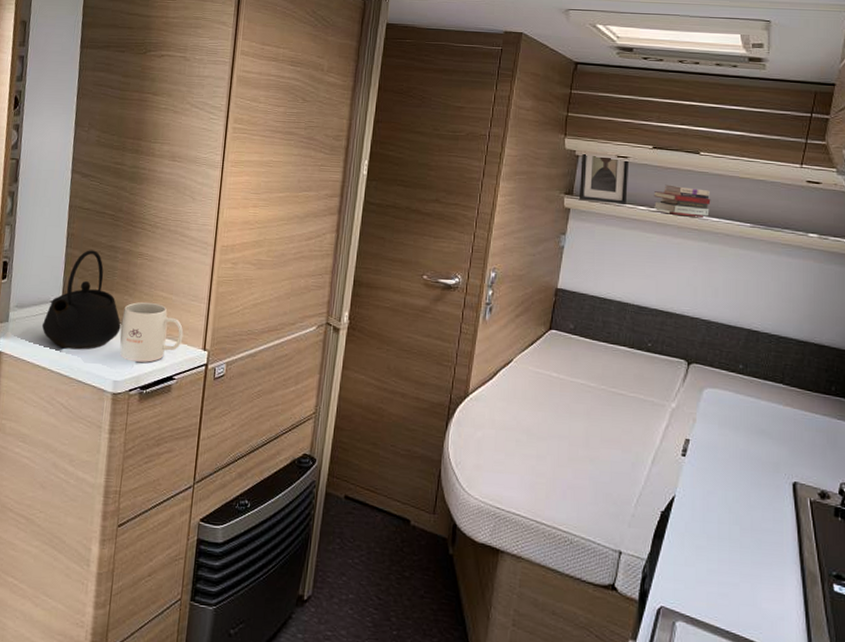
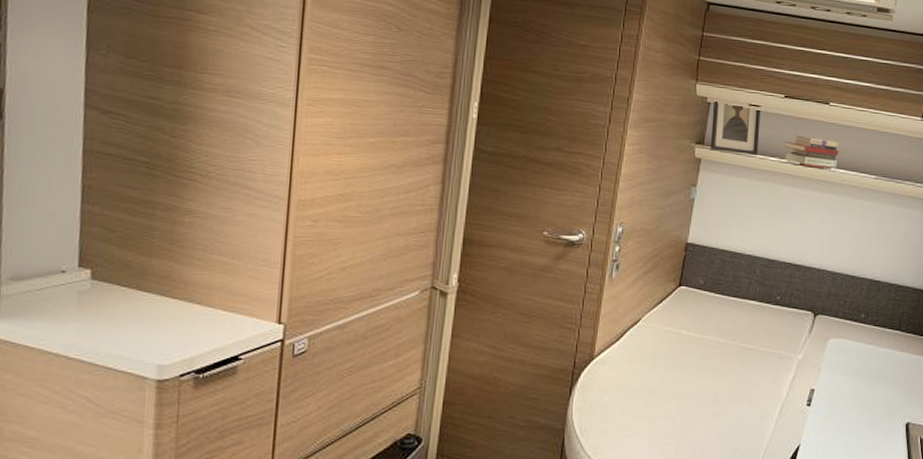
kettle: present [42,250,121,350] -> none [51,206,165,330]
mug: present [119,302,184,363] -> none [164,268,251,342]

